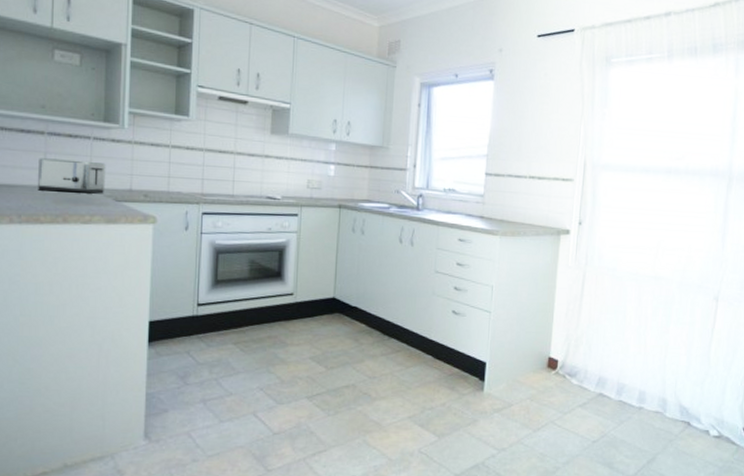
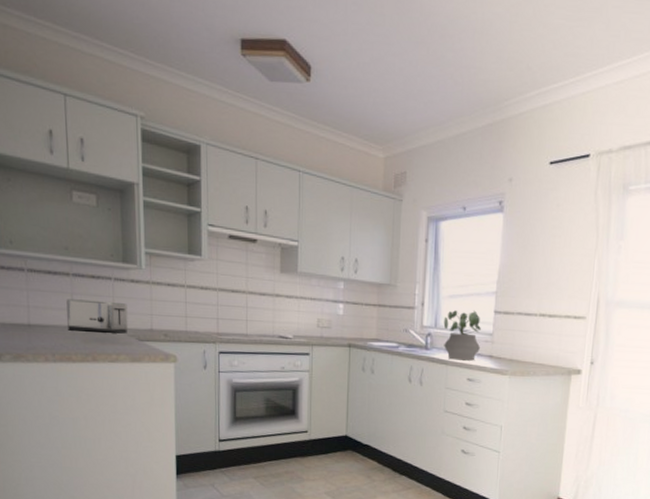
potted plant: none [435,172,472,222] -> present [443,310,481,361]

